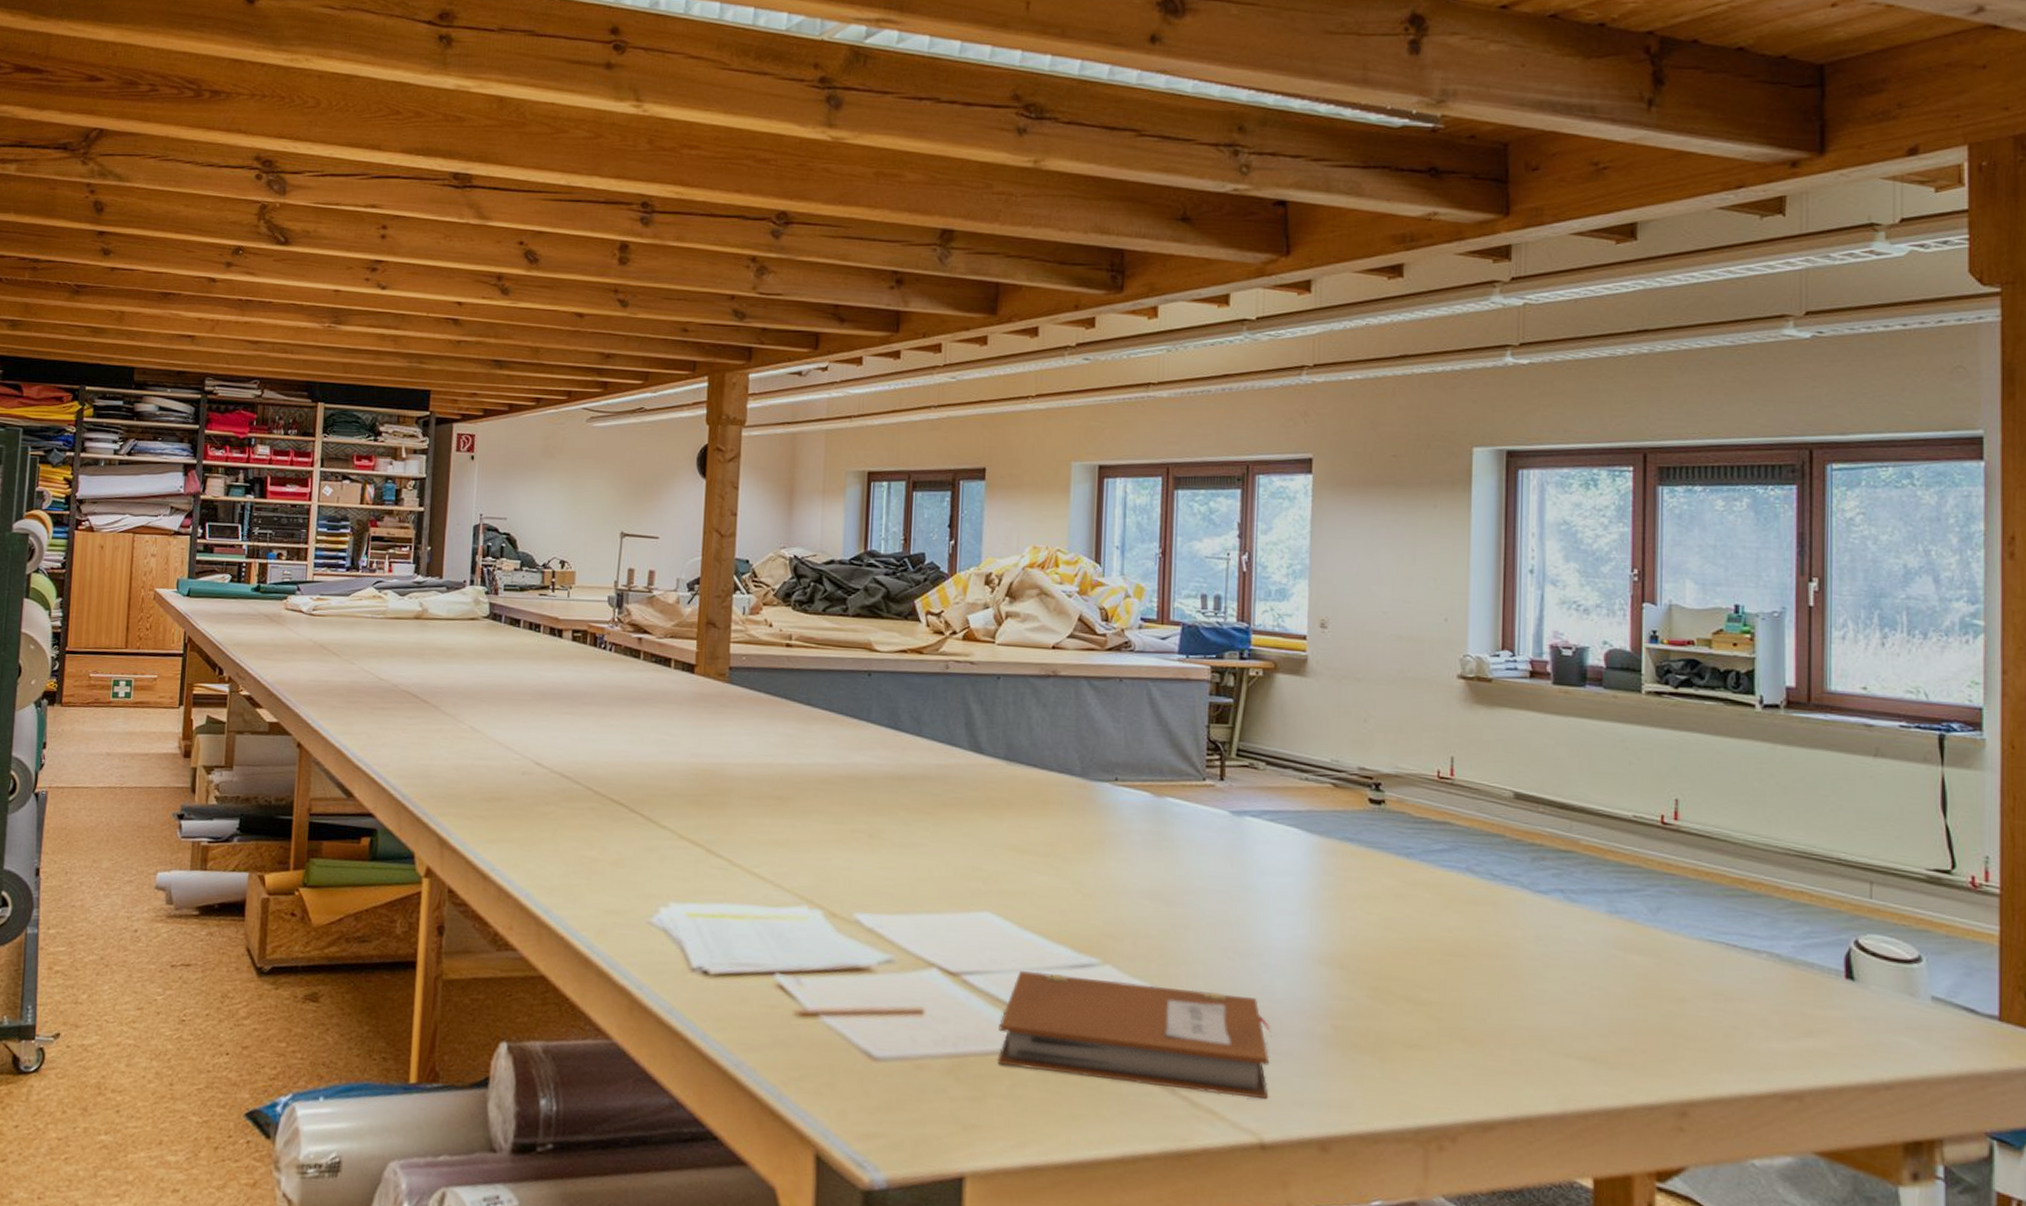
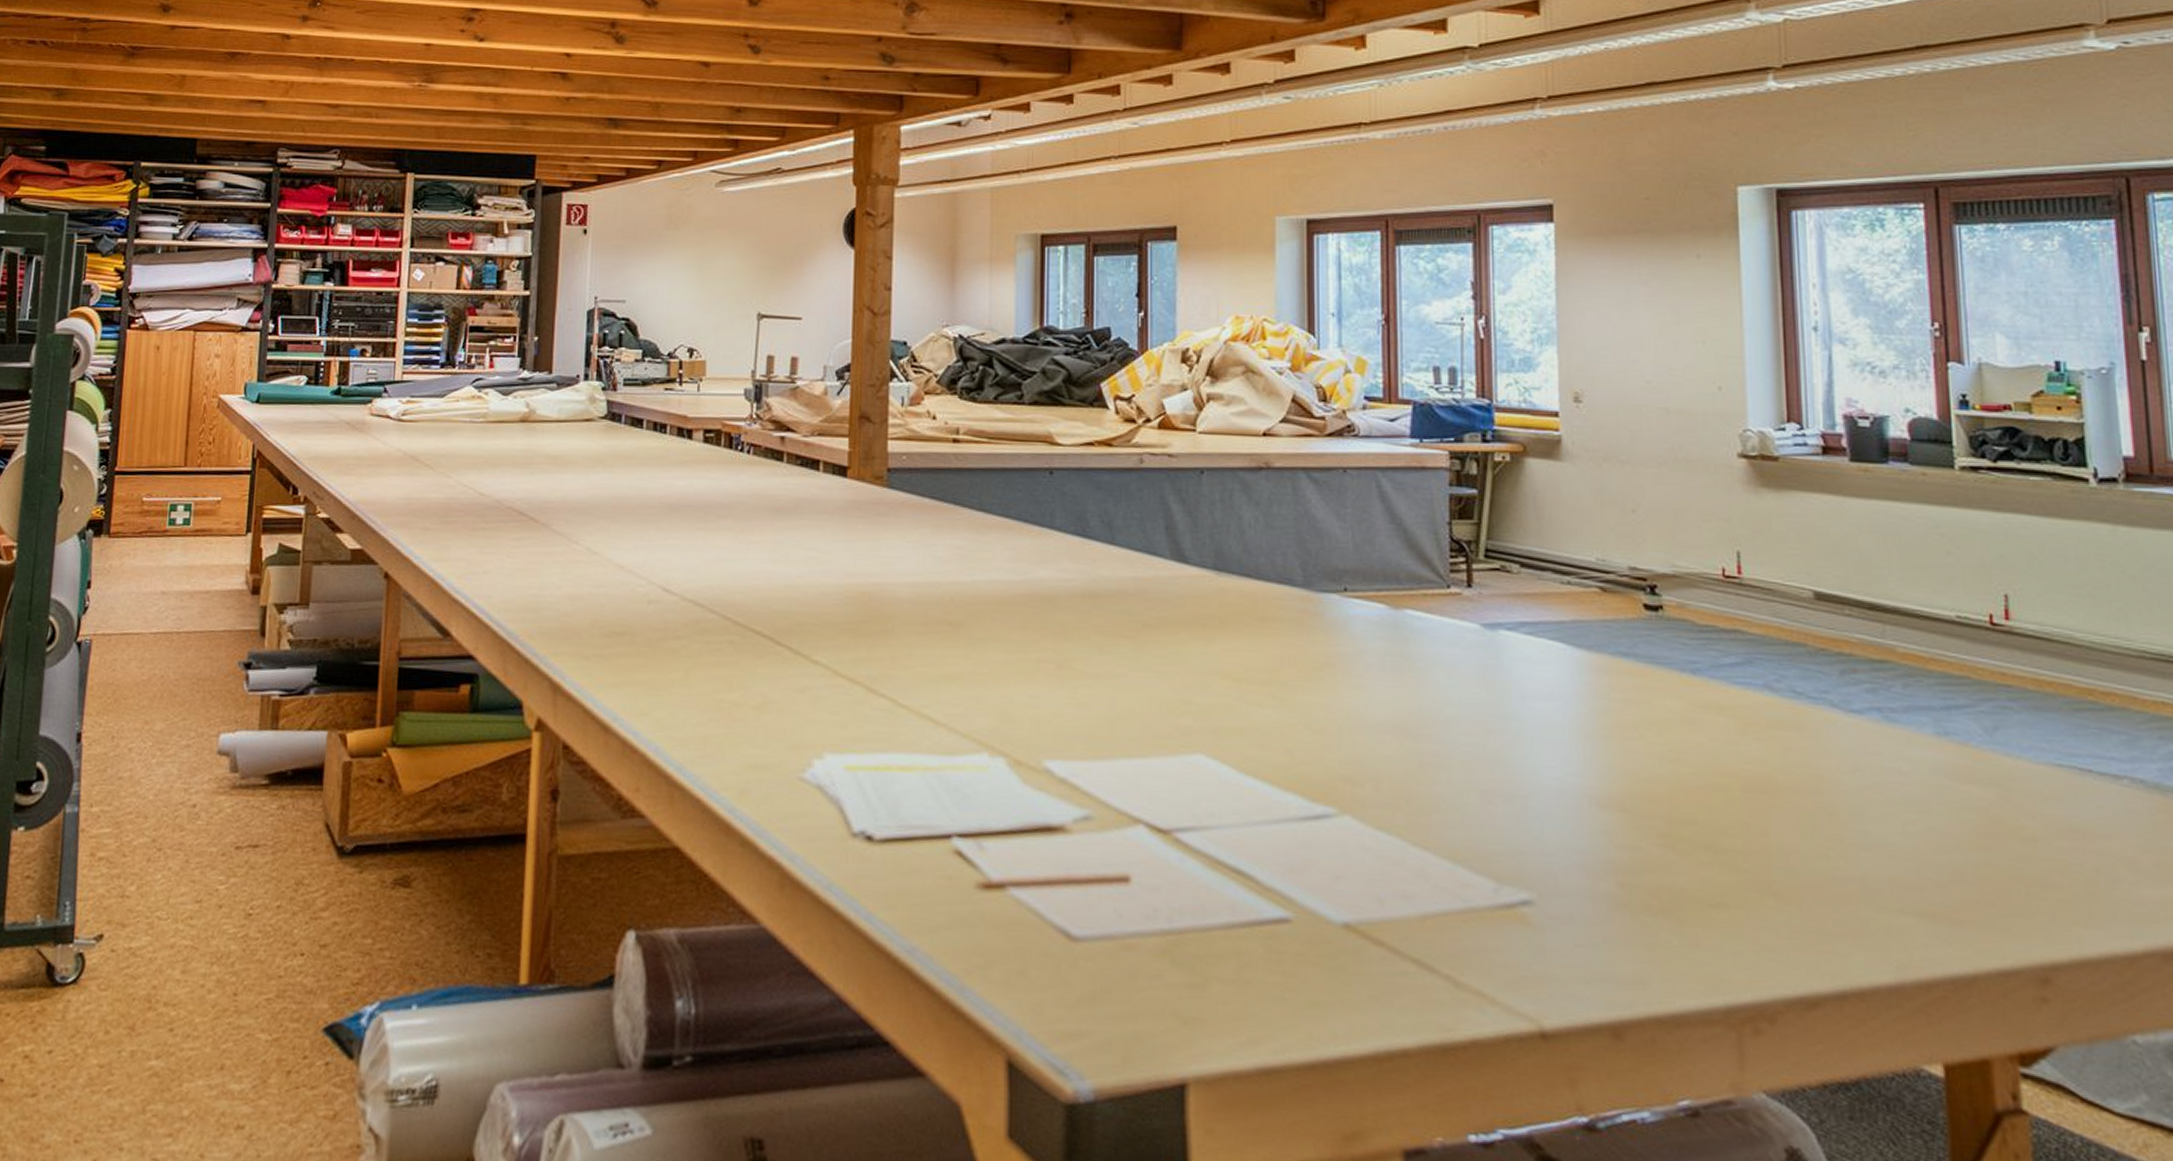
notebook: present [997,971,1271,1100] -> none [1220,825,1546,977]

